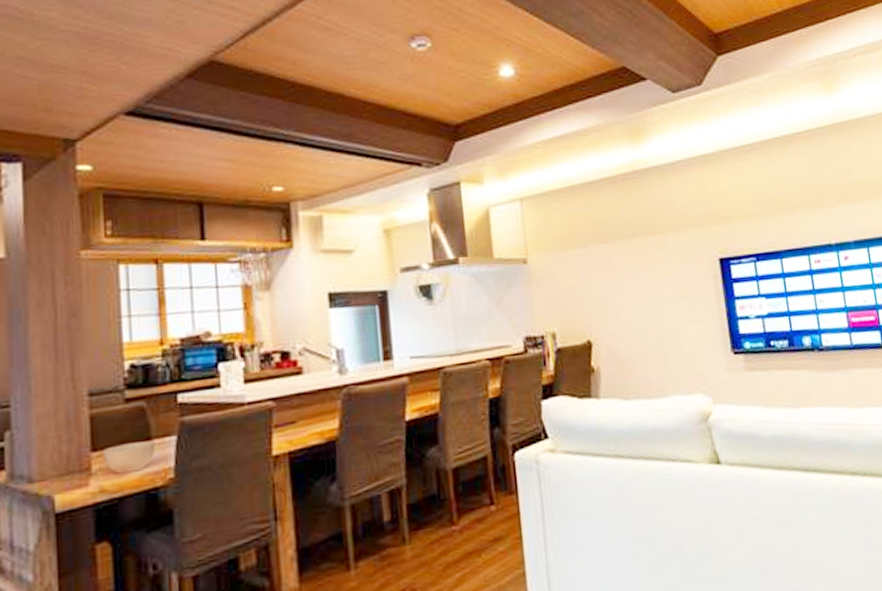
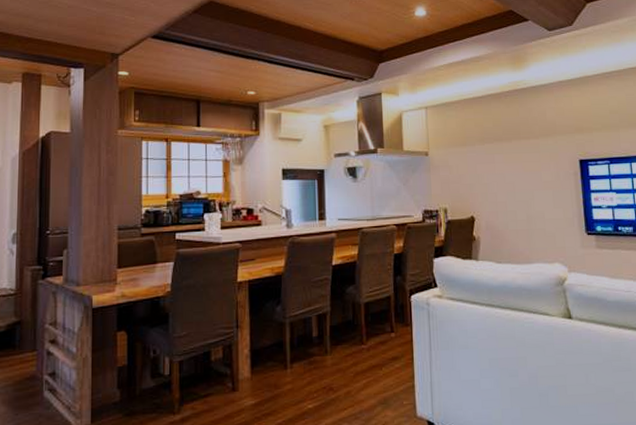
bowl: present [102,440,156,475] -> none [124,264,159,286]

